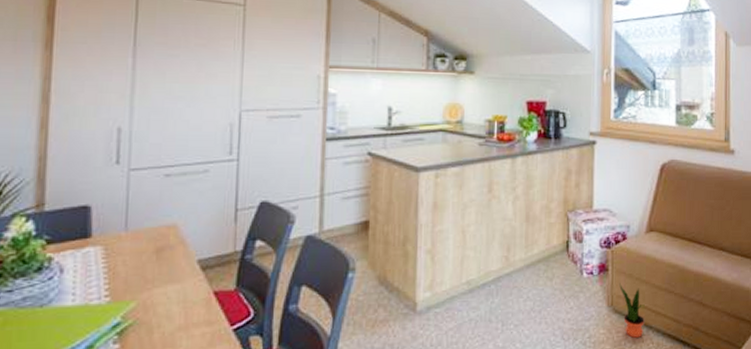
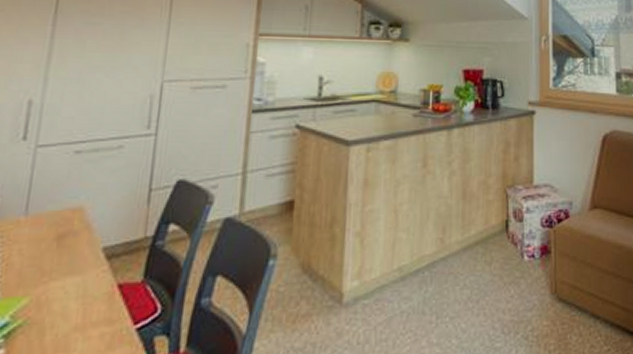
potted plant: present [619,283,644,338] -> none [563,267,591,330]

